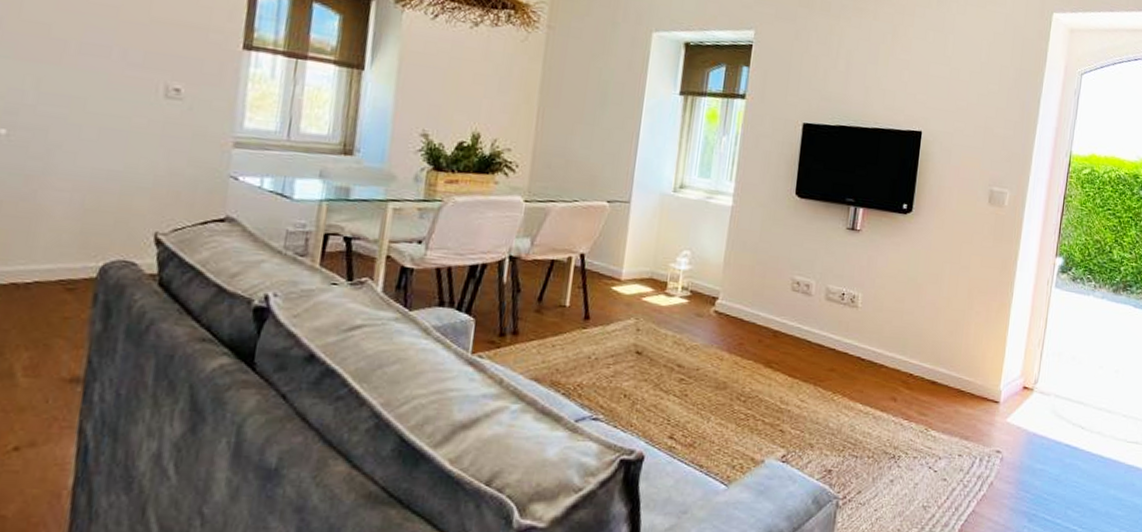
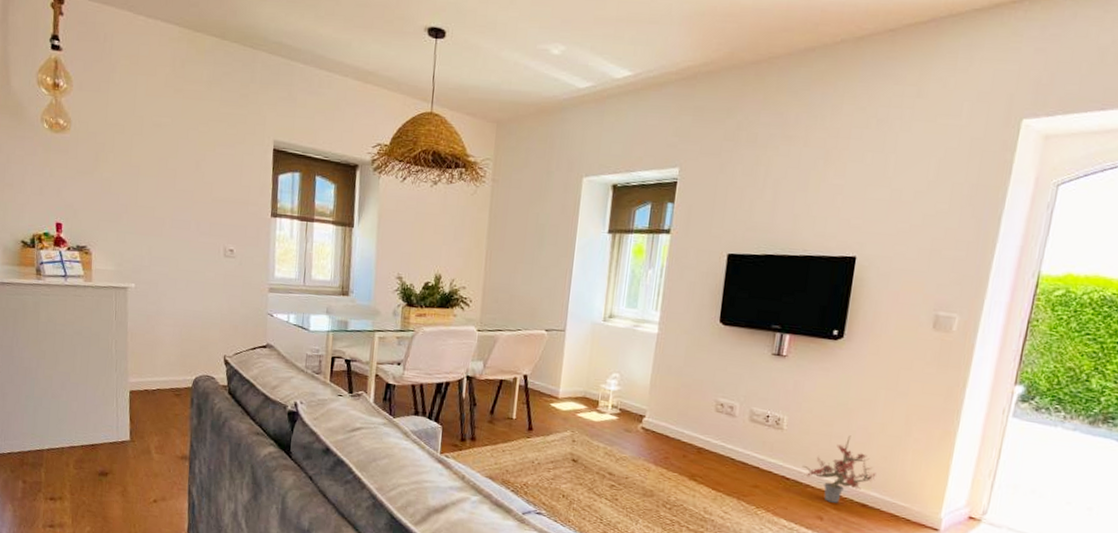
potted plant: none [876,311,944,382] -> present [802,435,877,503]

